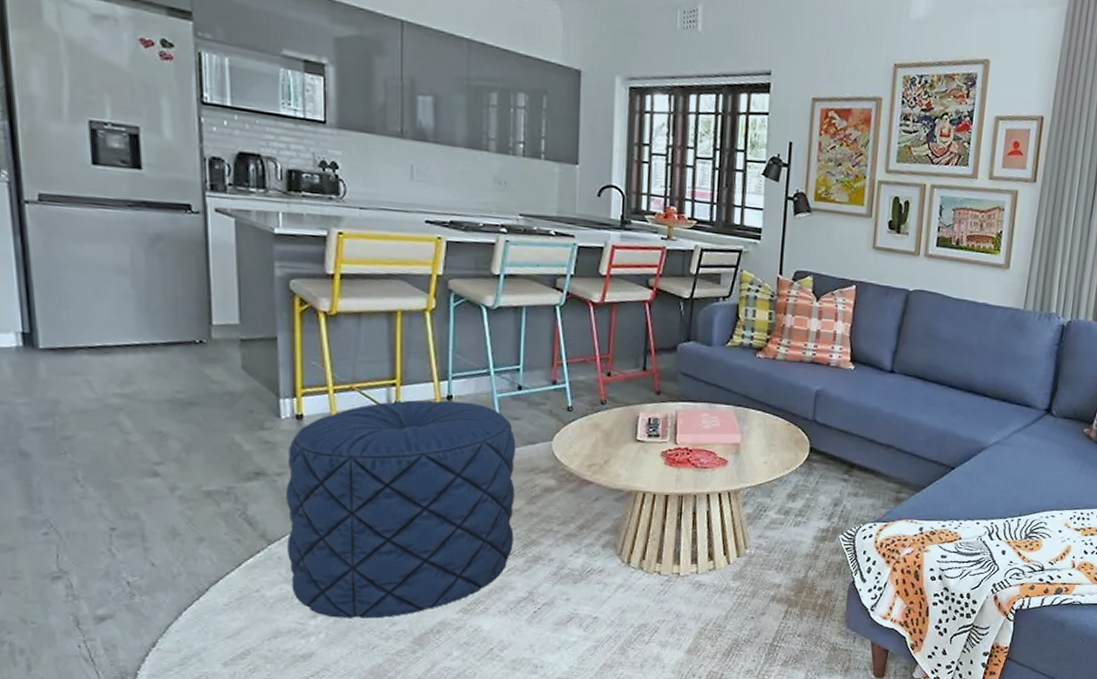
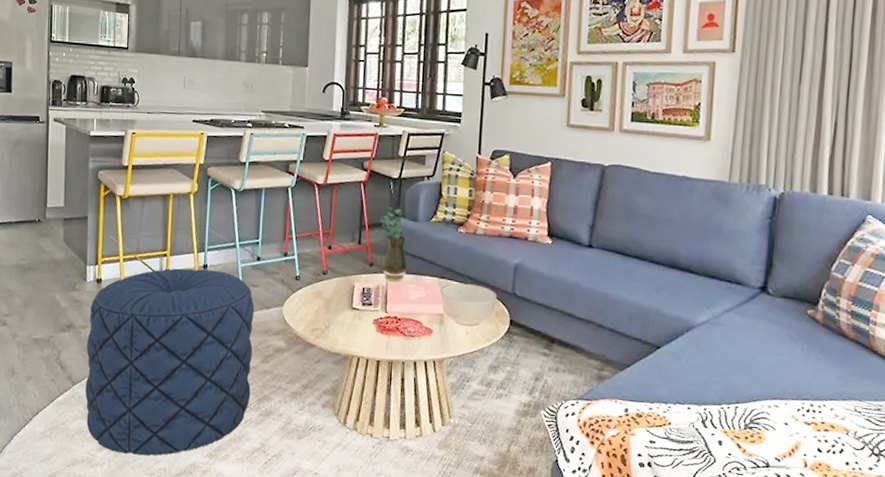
vase: none [667,327,700,412] -> present [379,204,408,283]
bowl: none [736,410,798,455] -> present [440,283,498,327]

